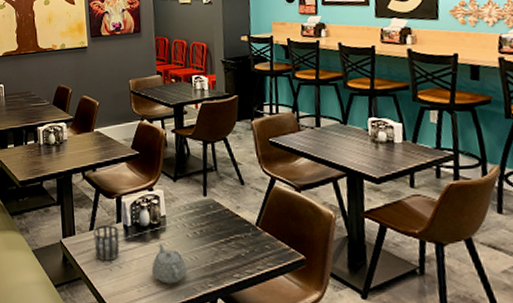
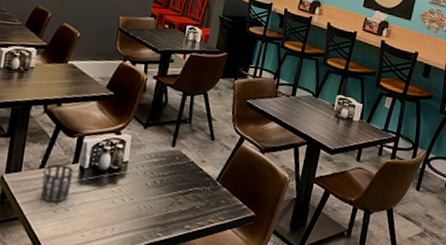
teapot: present [151,243,188,284] -> none [100,189,139,231]

